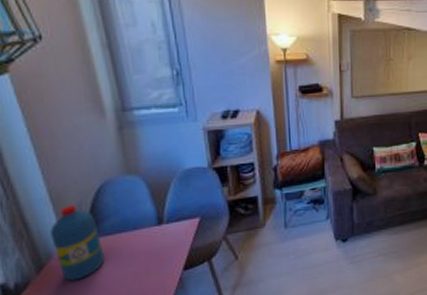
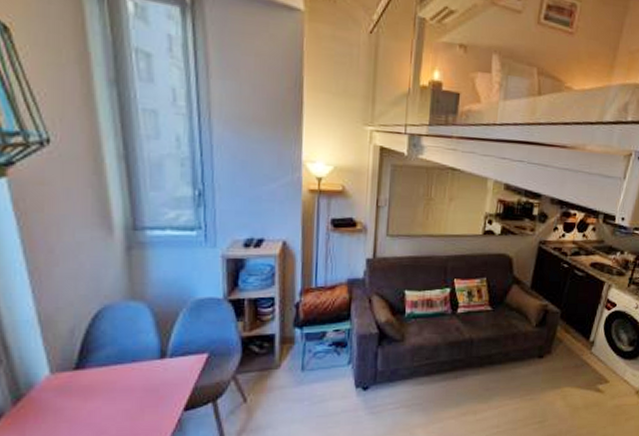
water bottle: present [50,205,105,281] -> none [34,330,95,416]

